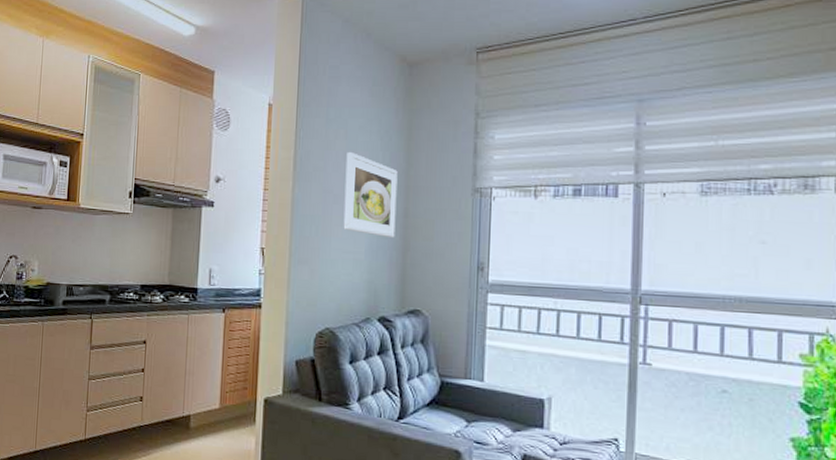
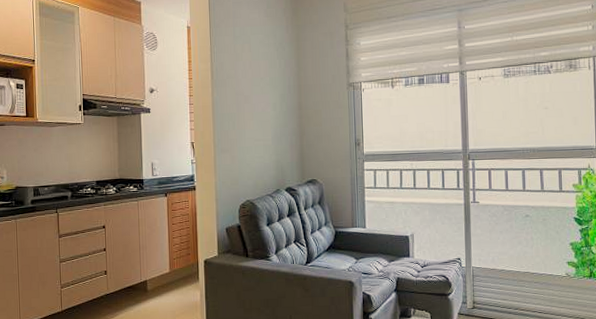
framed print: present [343,152,398,238] -> none [251,62,293,127]

